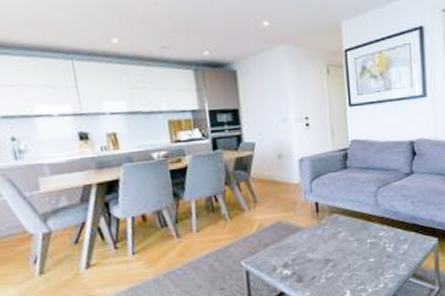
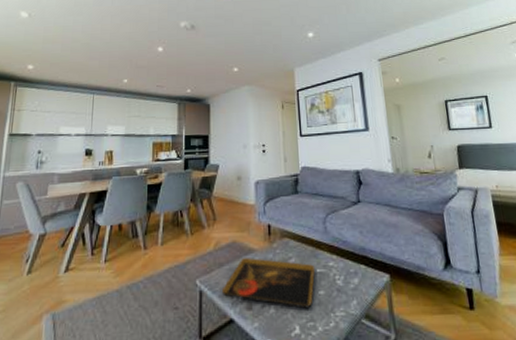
decorative tray: none [269,235,366,276] -> present [221,258,316,309]

